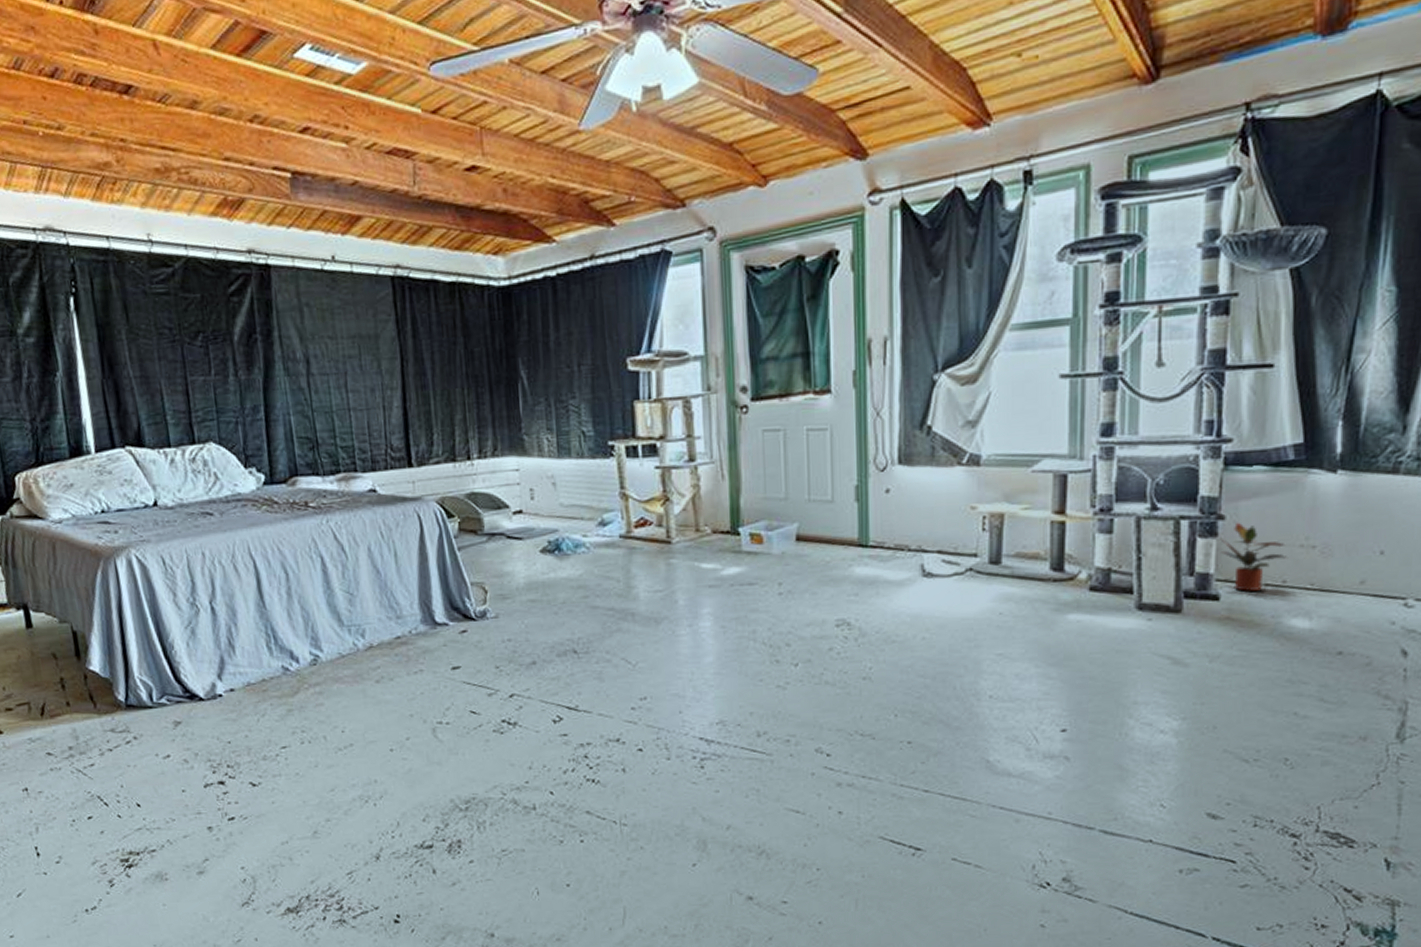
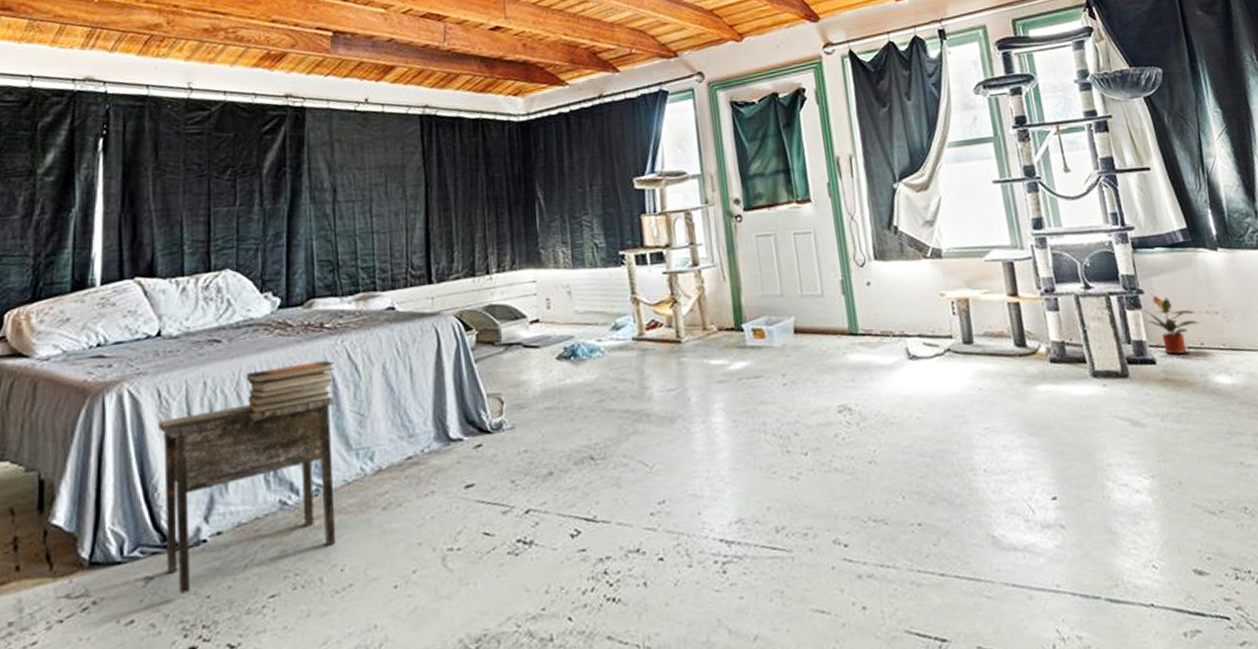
side table: none [166,574,336,738] -> present [158,396,336,594]
book stack: none [240,539,323,585] -> present [246,360,335,413]

